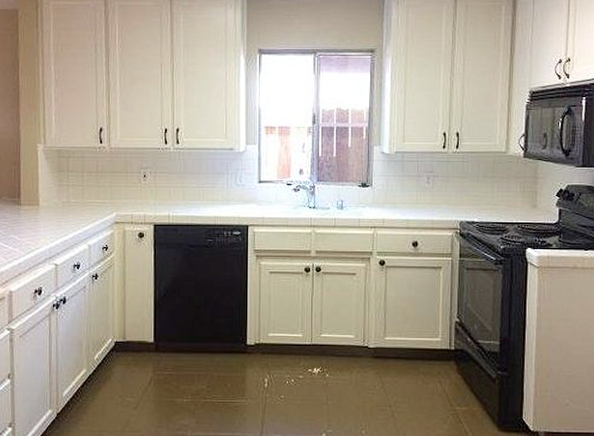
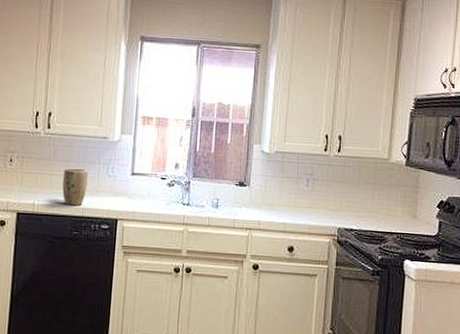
plant pot: none [195,180,217,214] -> present [62,168,88,205]

